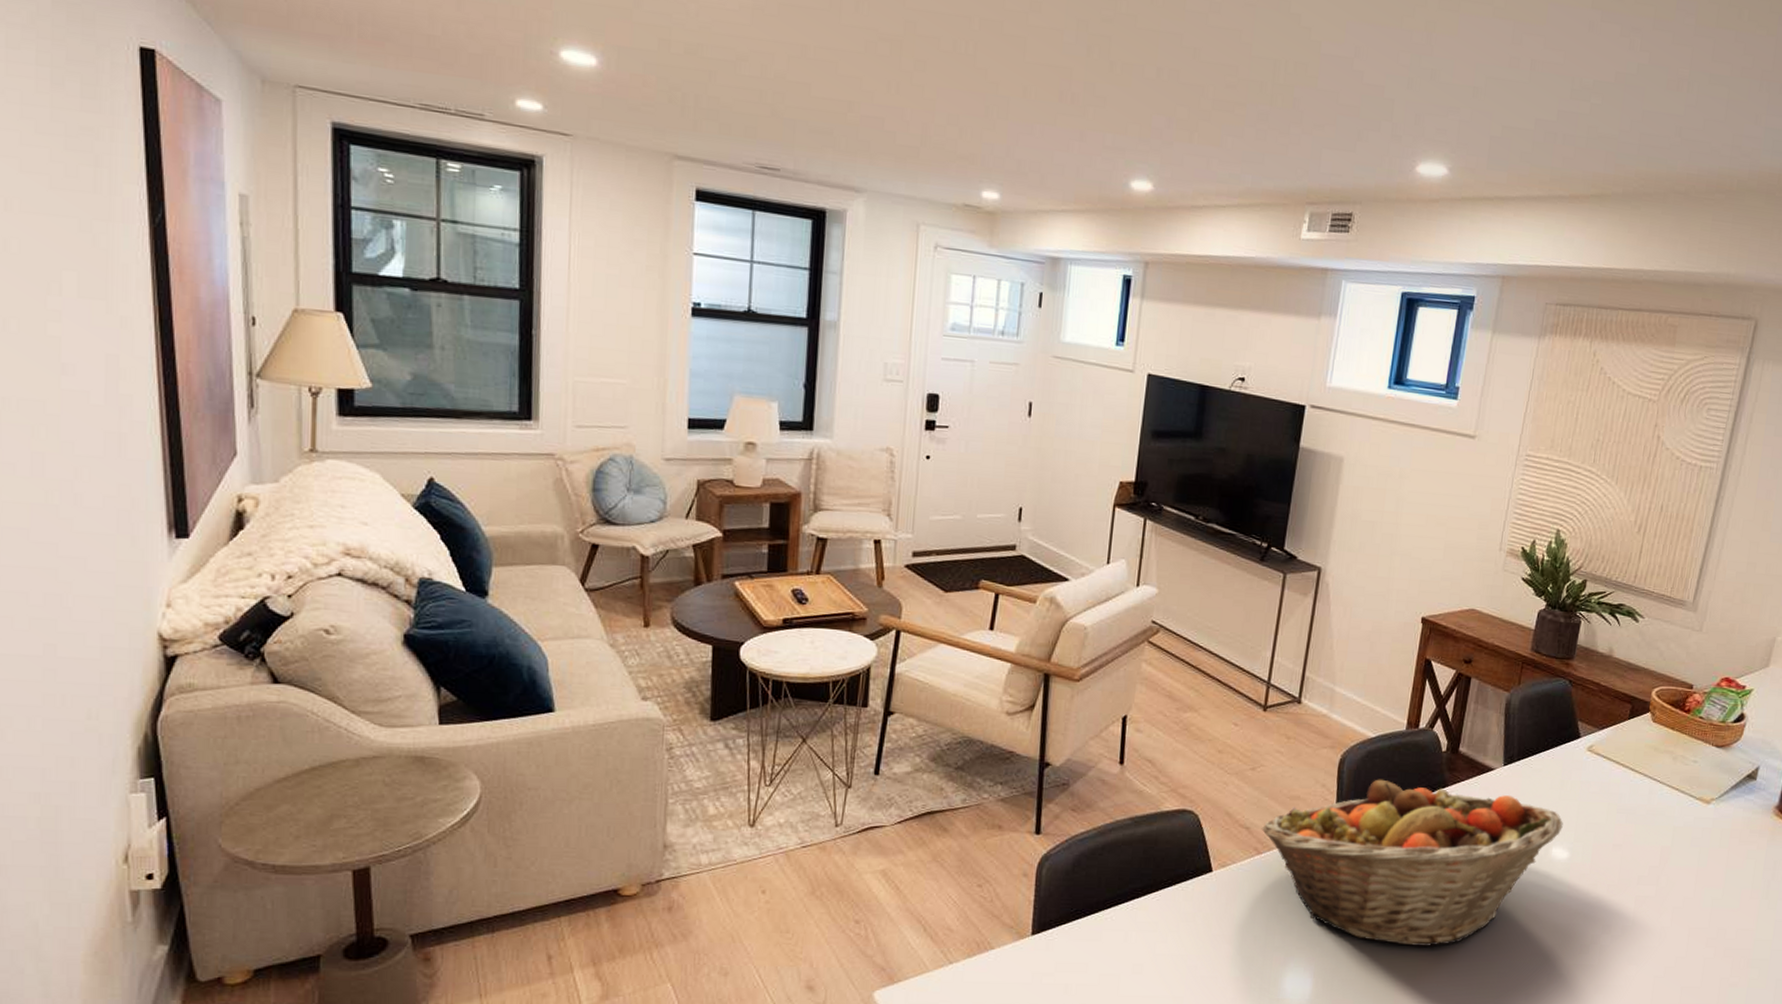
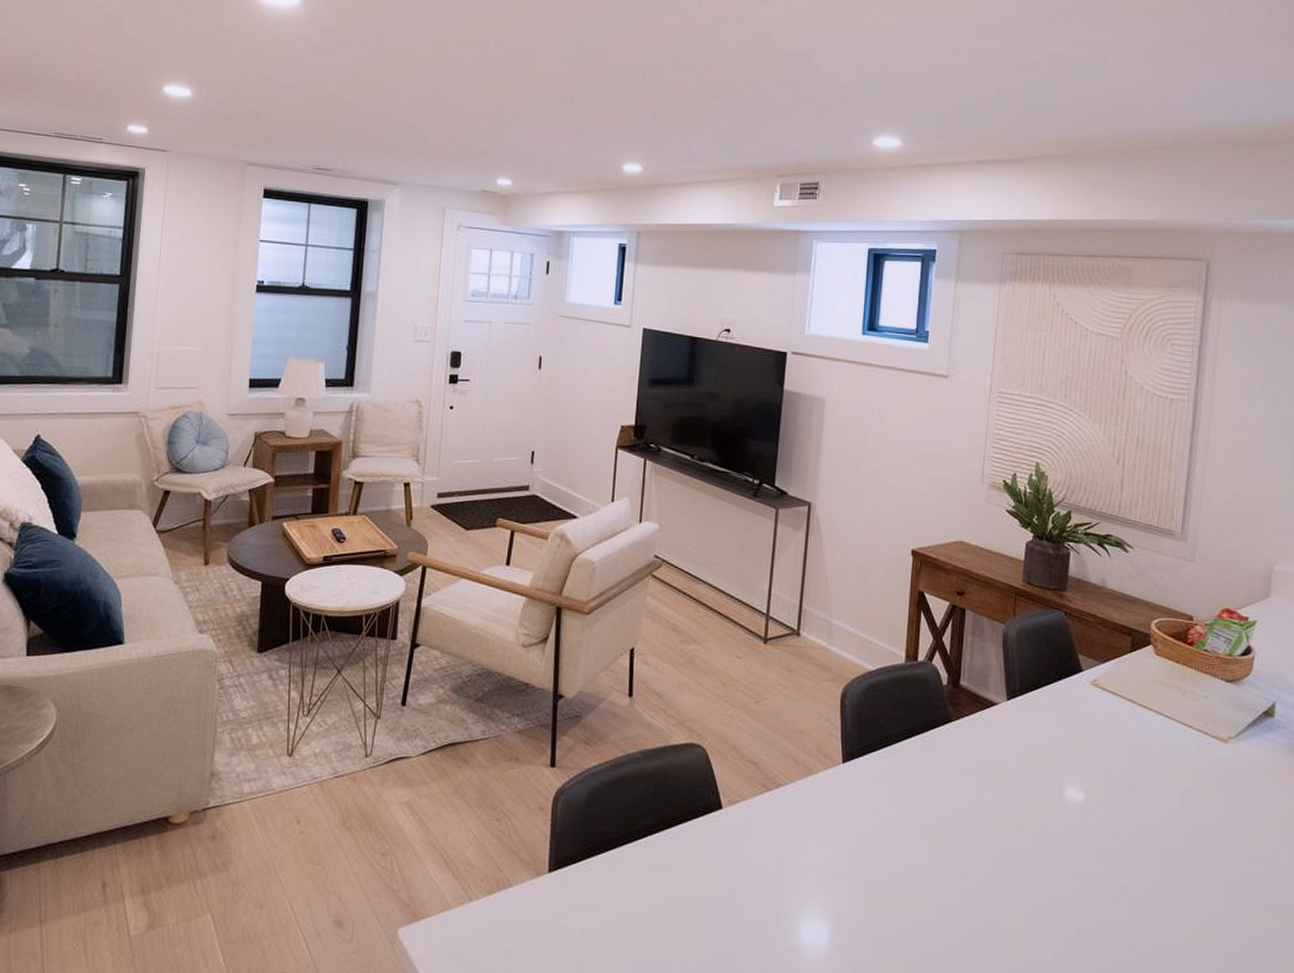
fruit basket: present [1261,779,1563,946] -> none [768,713,1075,895]

